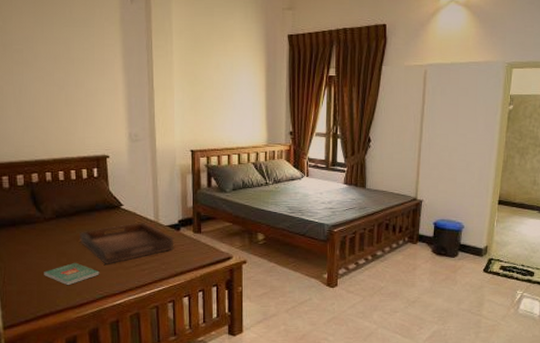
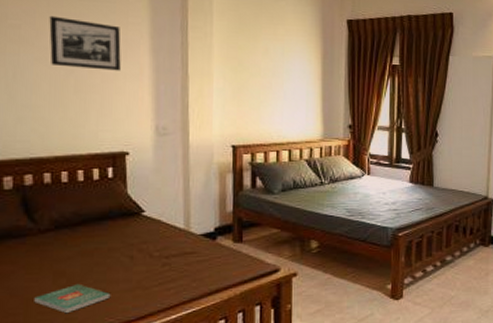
picture frame: none [44,40,100,86] -> present [49,15,121,71]
serving tray: present [80,222,173,266] -> none [86,231,208,286]

